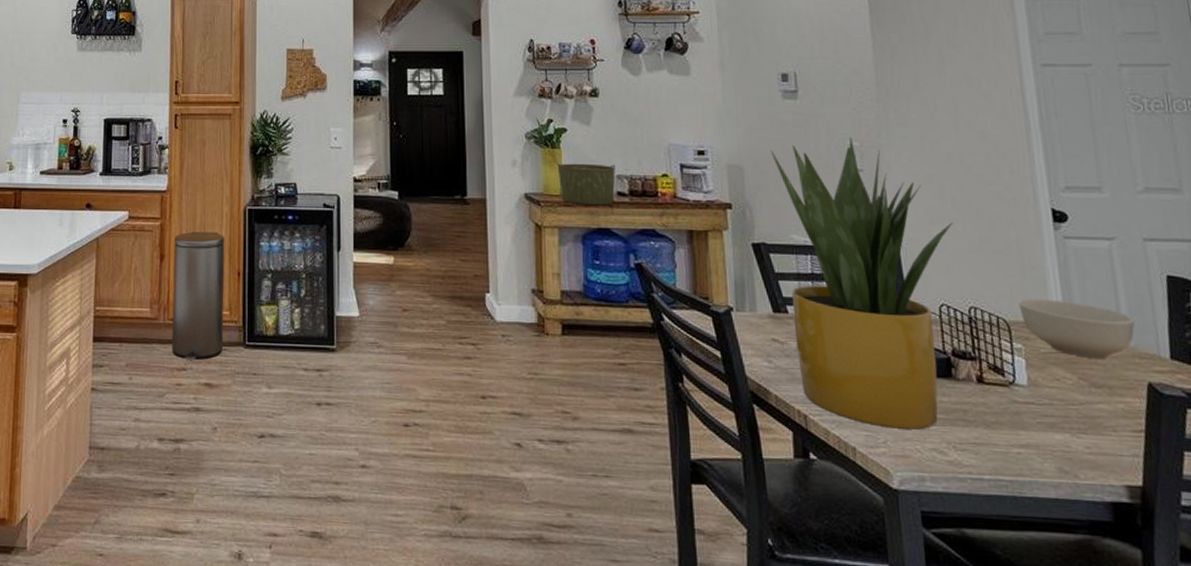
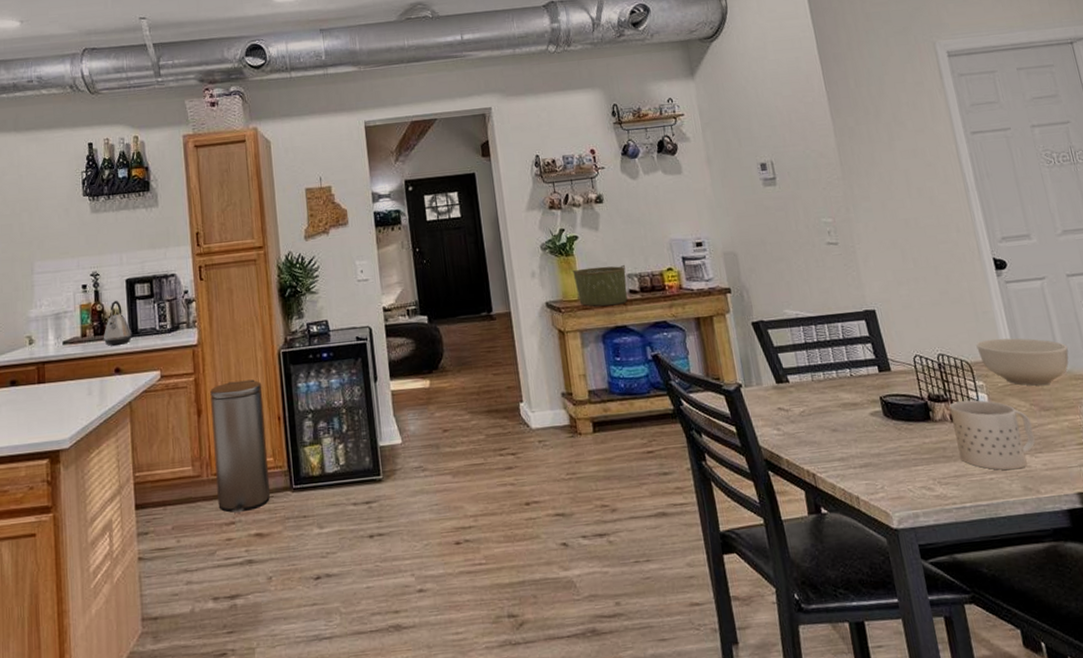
kettle: none [77,137,105,181] -> present [103,300,132,346]
planter: present [770,137,953,430] -> none [758,214,924,474]
mug: none [976,362,1080,448] -> present [949,400,1036,471]

